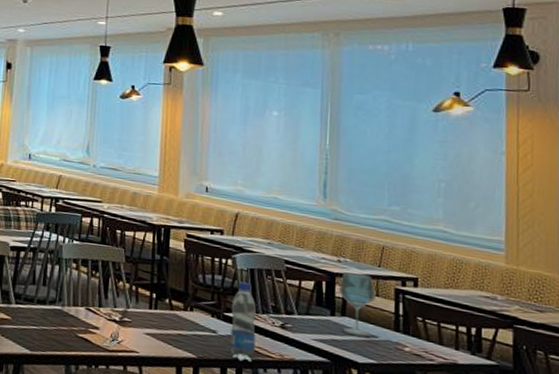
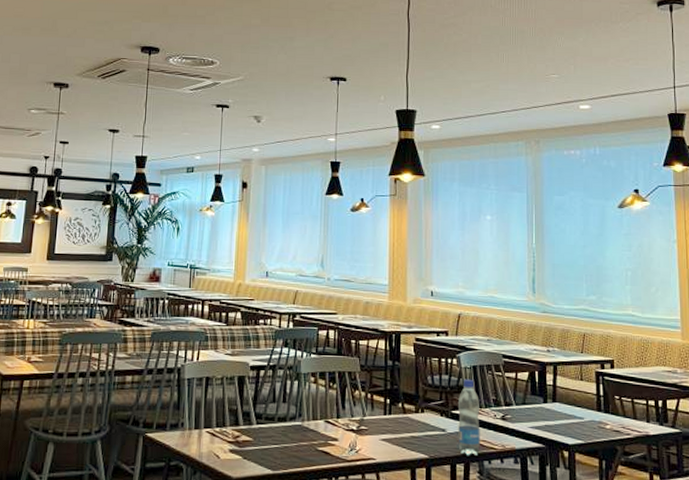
wine glass: present [339,272,376,338] -> none [550,361,580,420]

